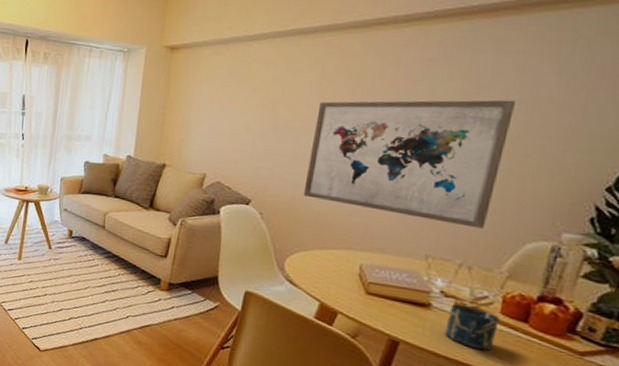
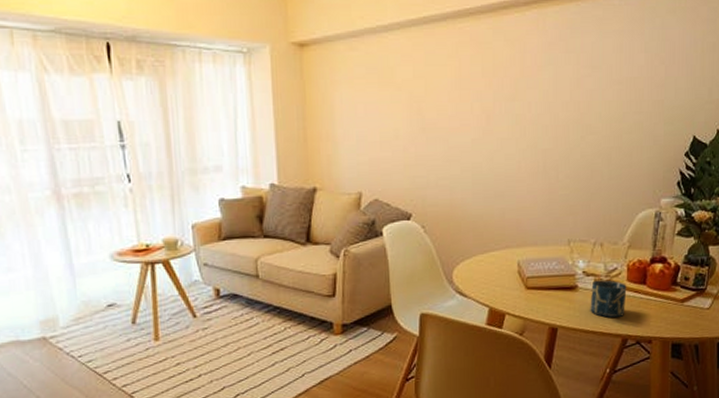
wall art: present [303,100,515,229] -> none [459,80,618,207]

